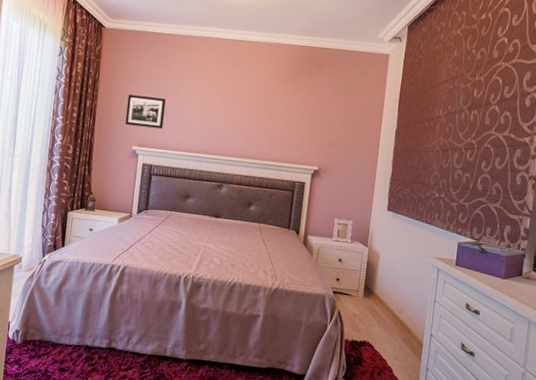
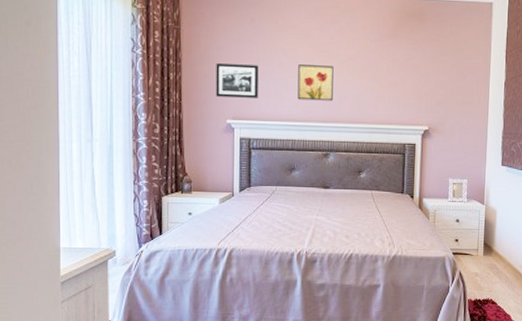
wall art: none [198,100,234,136] -> present [297,64,334,101]

